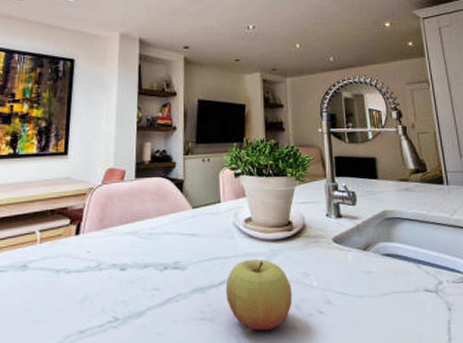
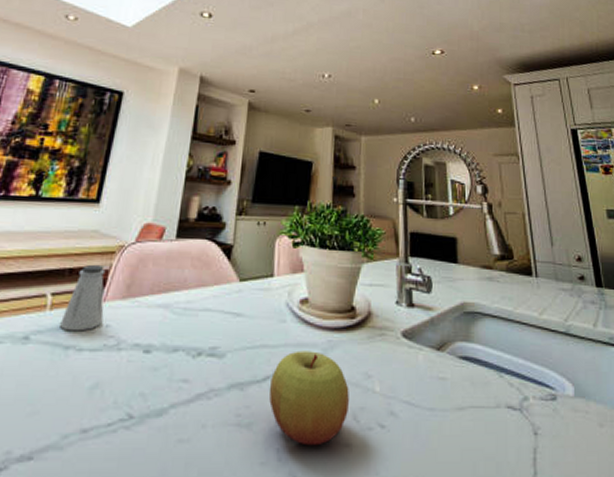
saltshaker: none [50,204,84,259] -> present [60,264,106,332]

